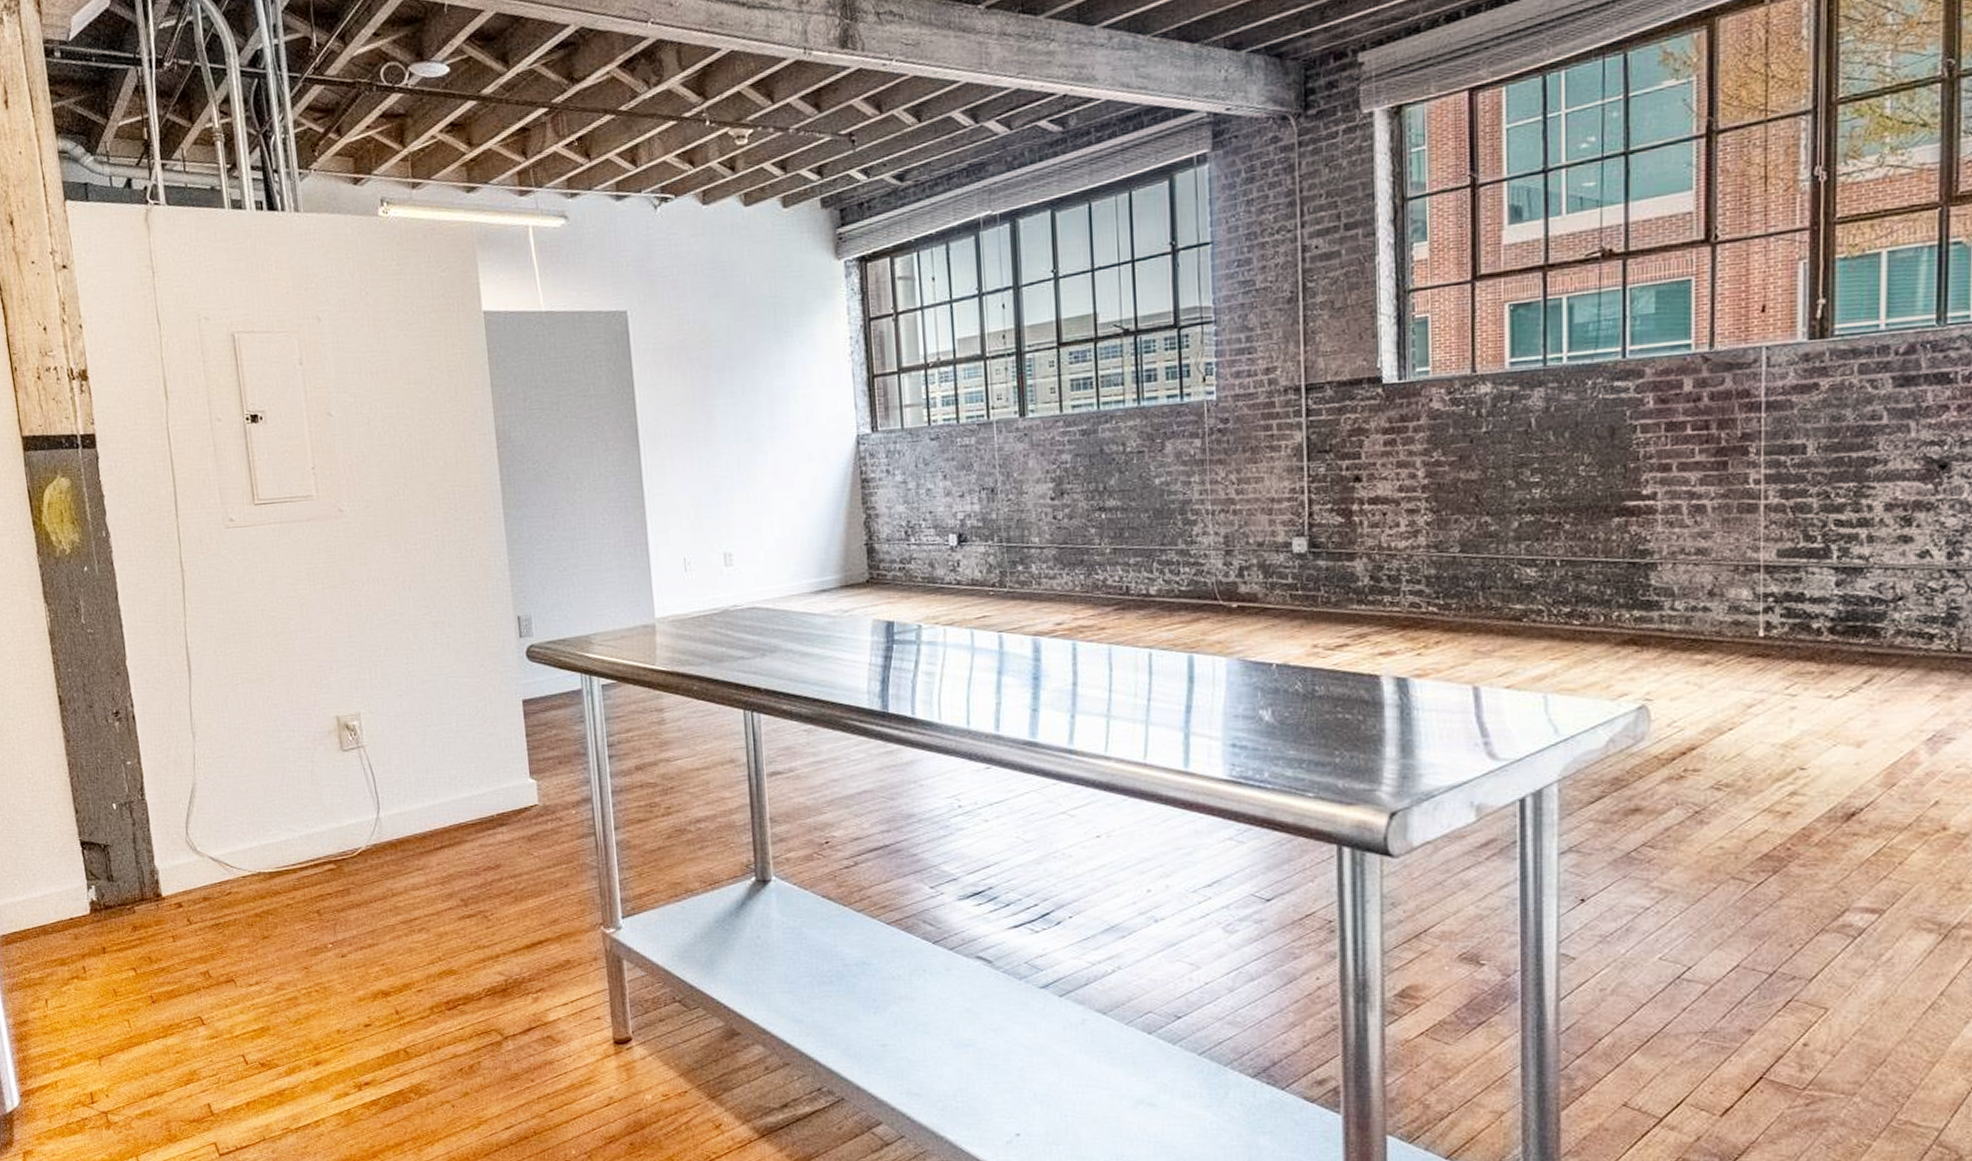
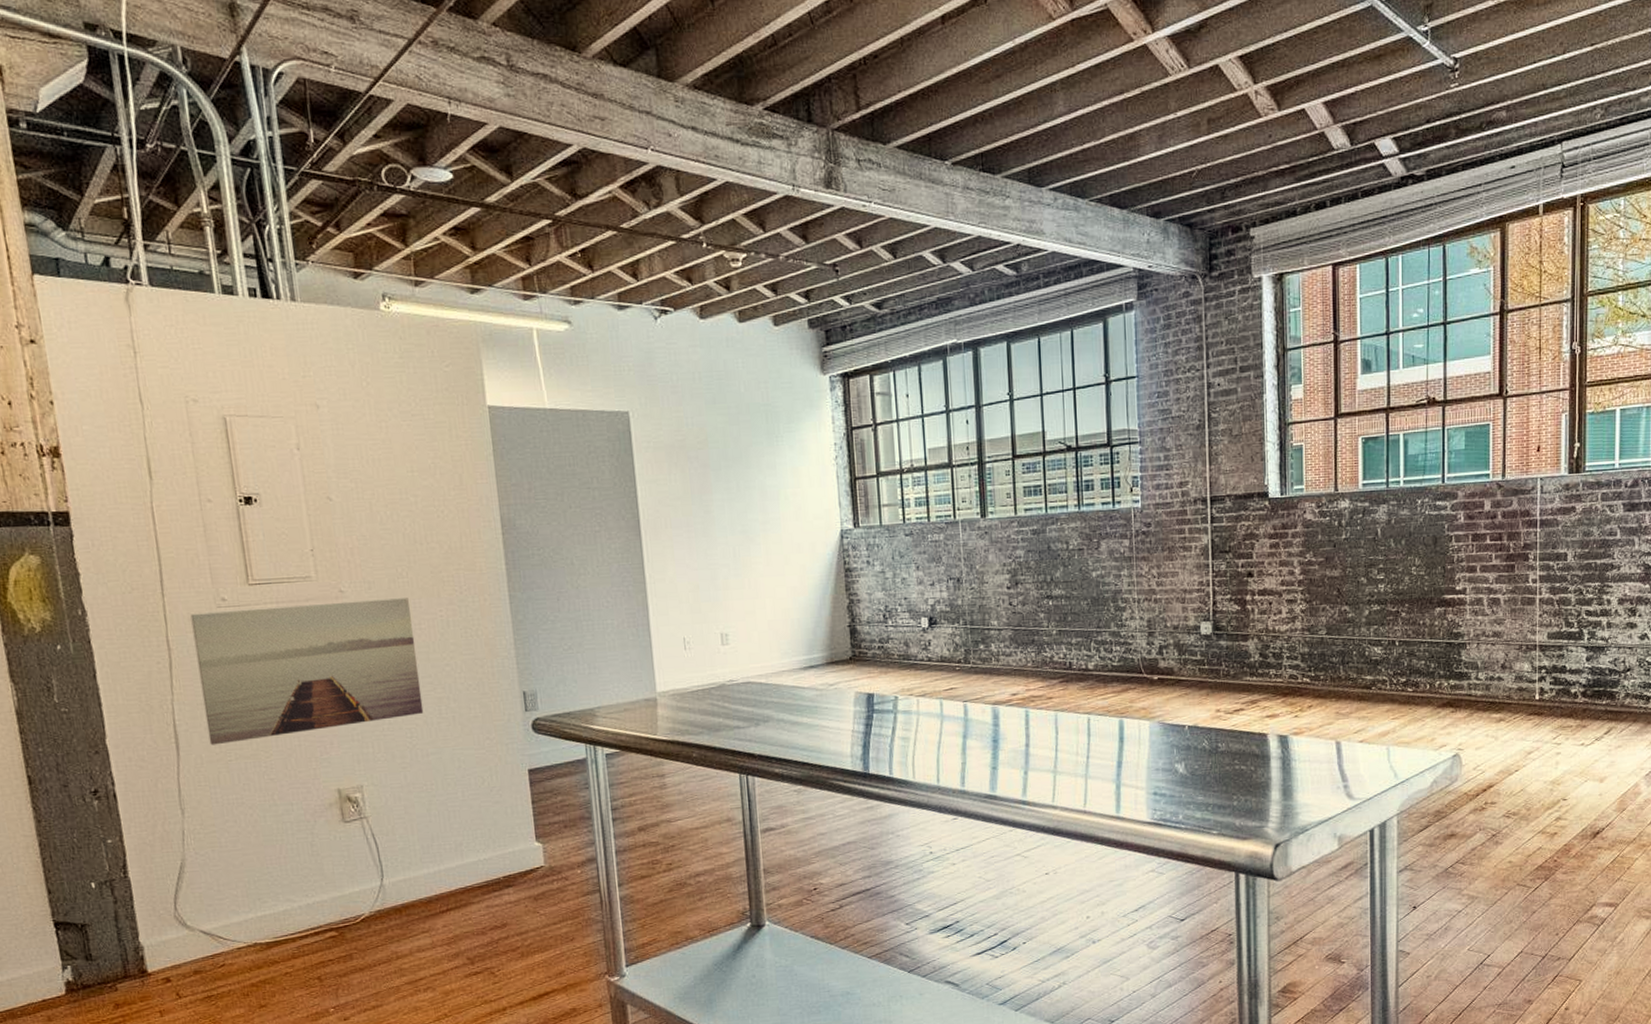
wall art: none [201,517,419,669] -> present [190,598,424,745]

